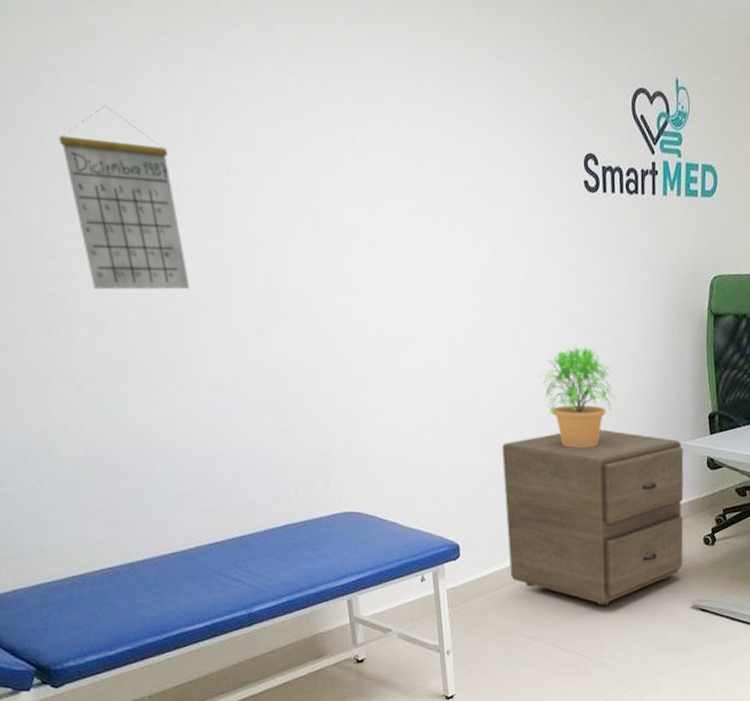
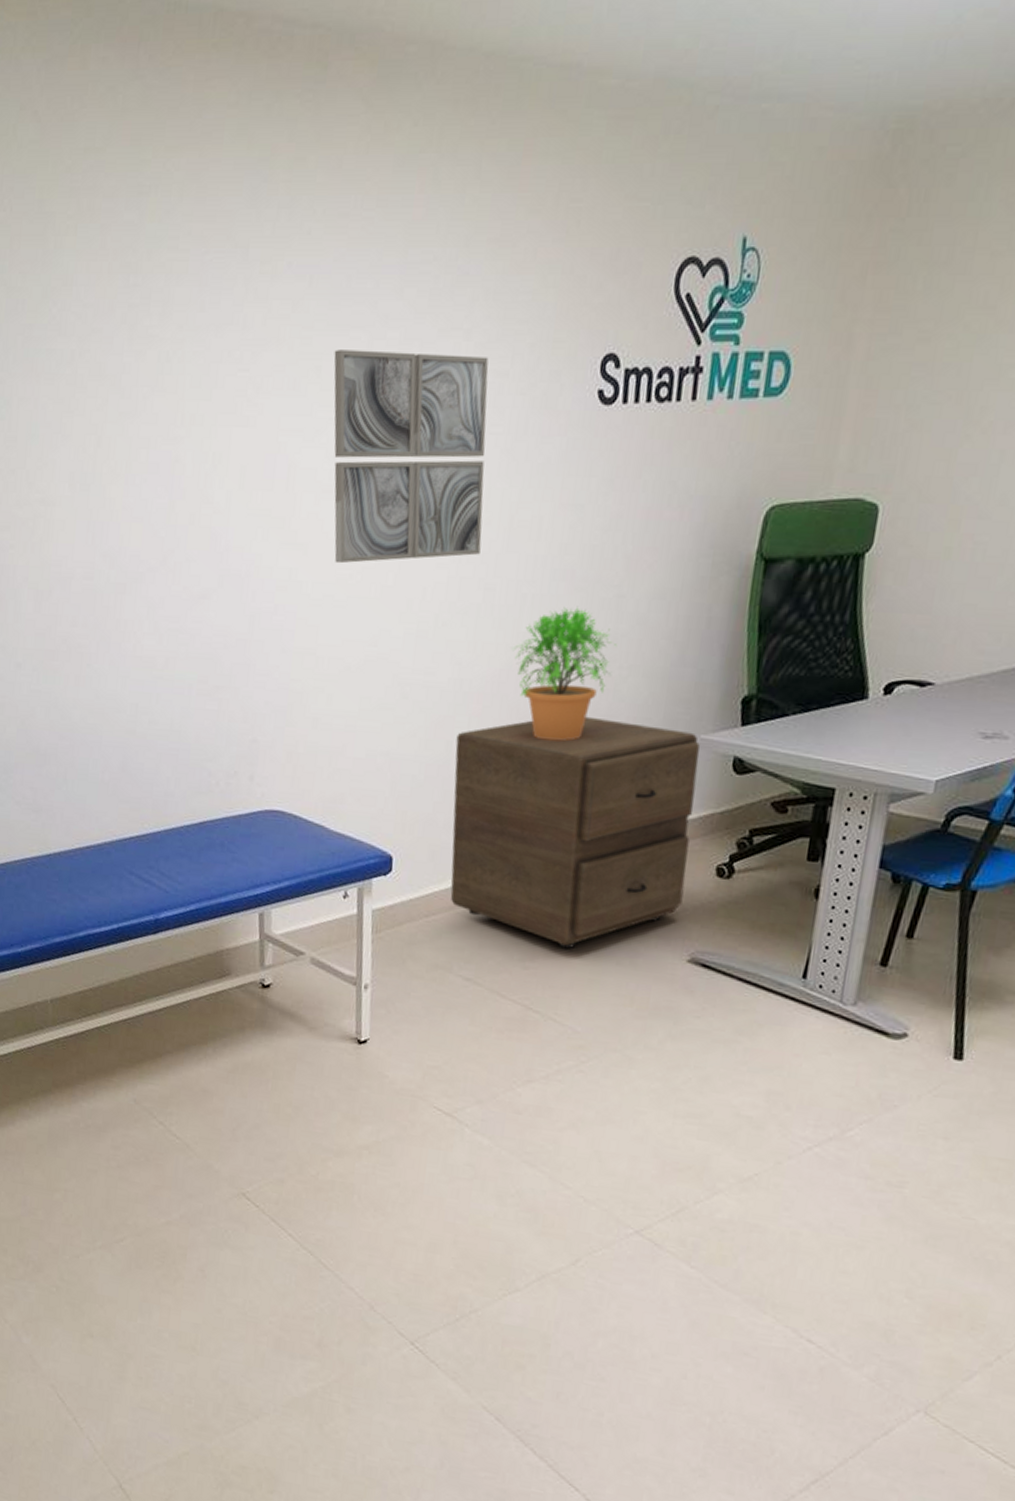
calendar: present [59,104,190,290] -> none [25,358,133,559]
wall art: none [365,126,506,305] -> present [334,350,489,564]

